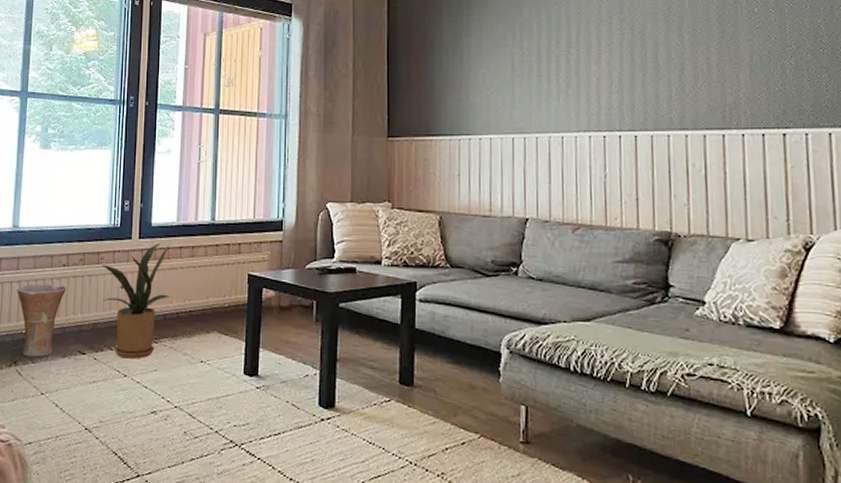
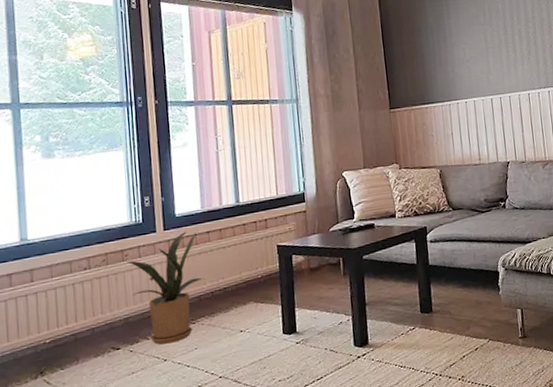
vase: present [17,284,67,358] -> none [34,288,91,365]

